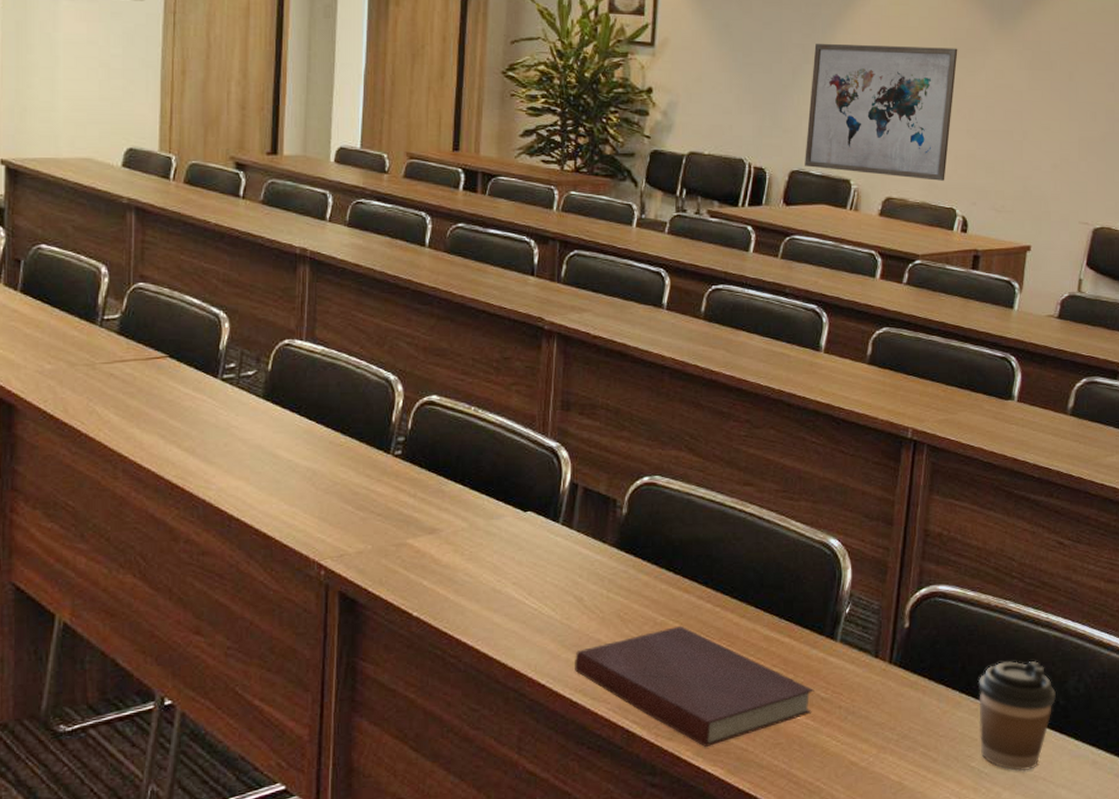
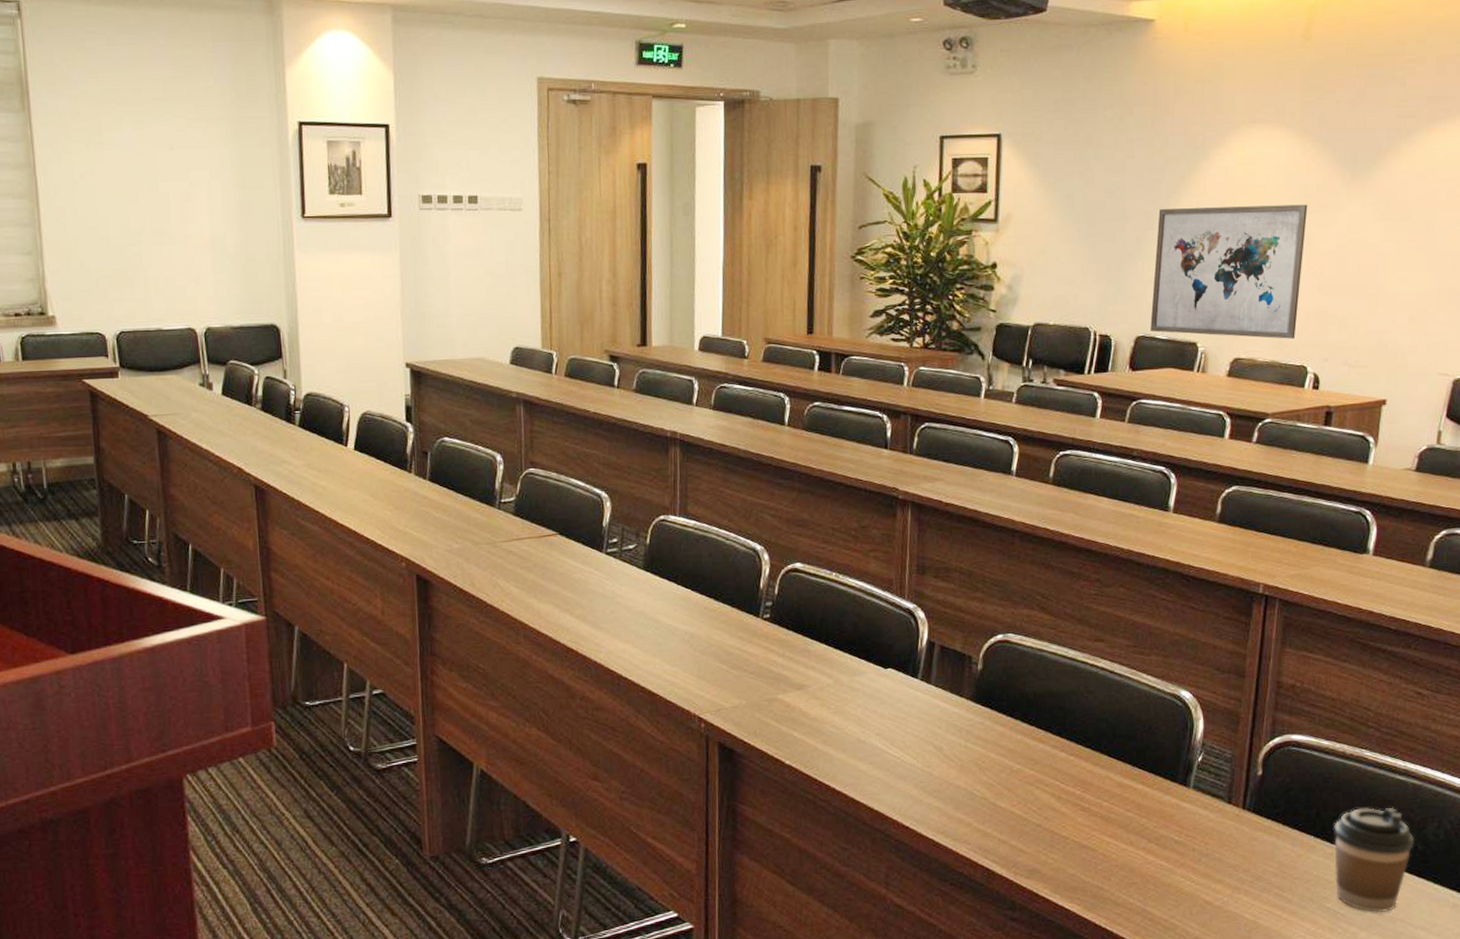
notebook: present [575,625,814,748] -> none [936,773,1168,886]

